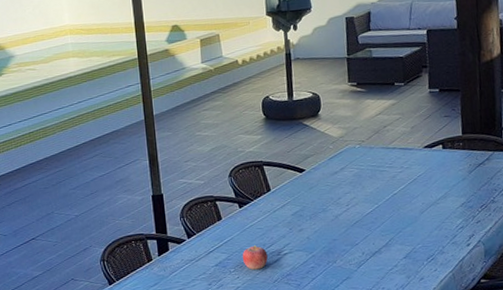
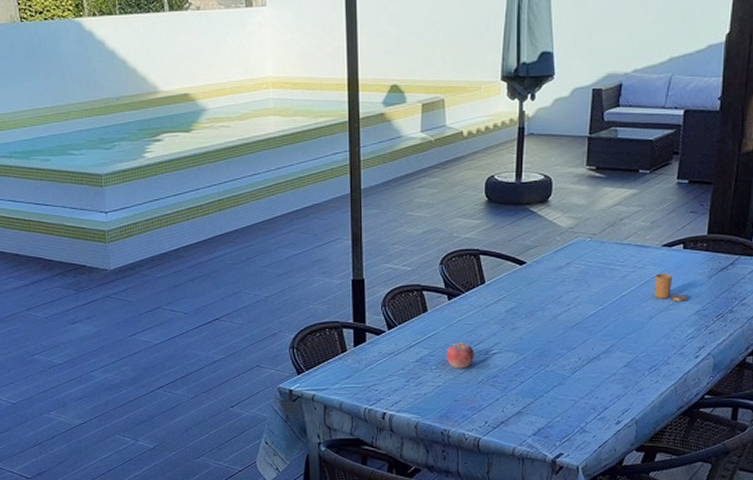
candle: none [421,171,453,196] -> present [654,273,688,302]

